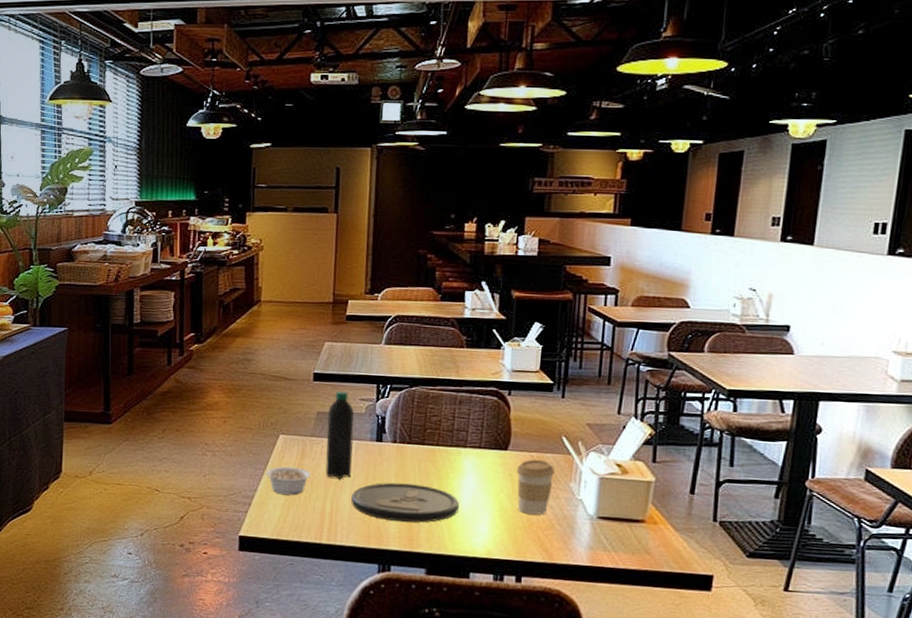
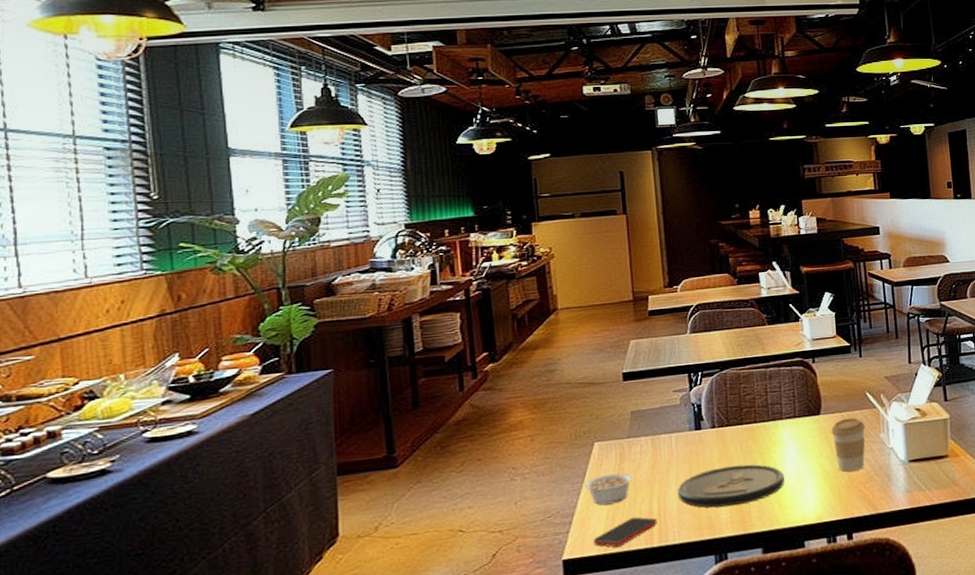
smartphone: none [268,511,328,535] -> present [593,517,658,547]
water bottle: present [325,391,355,480] -> none [642,386,675,477]

